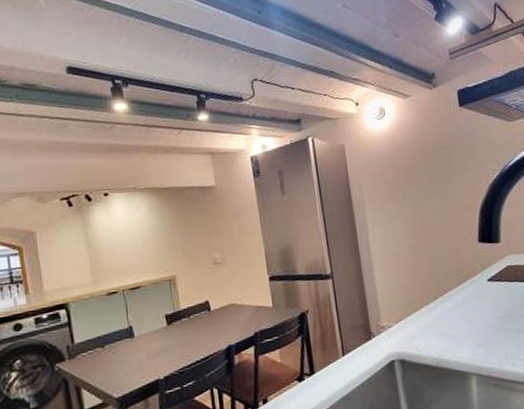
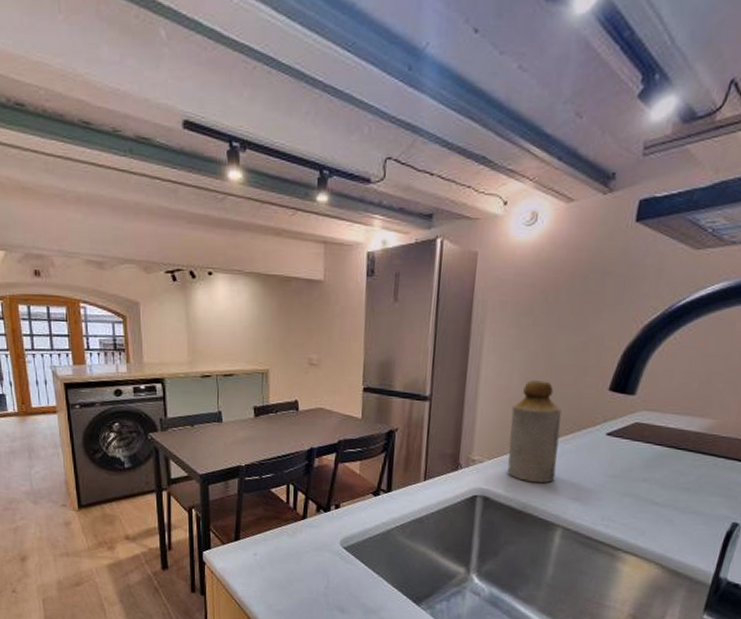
bottle: none [404,243,457,337] -> present [507,380,562,483]

